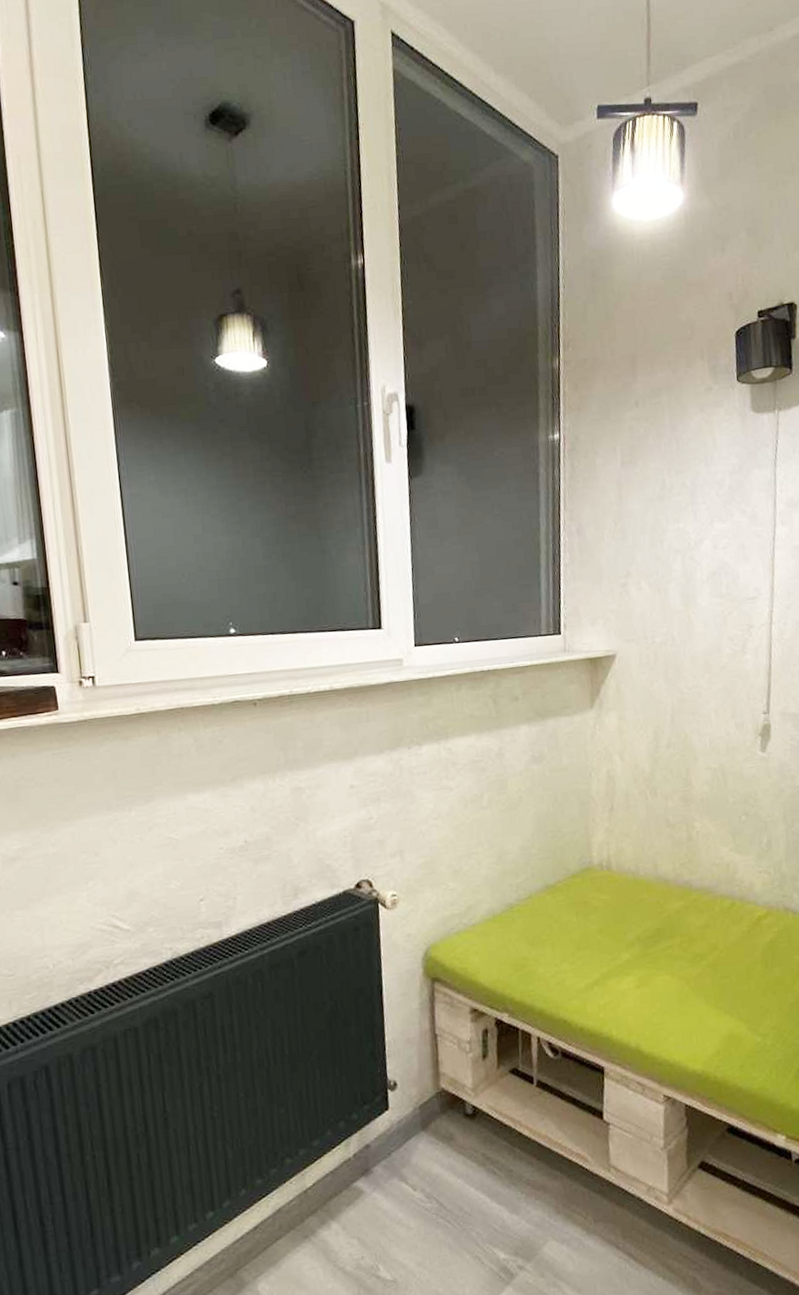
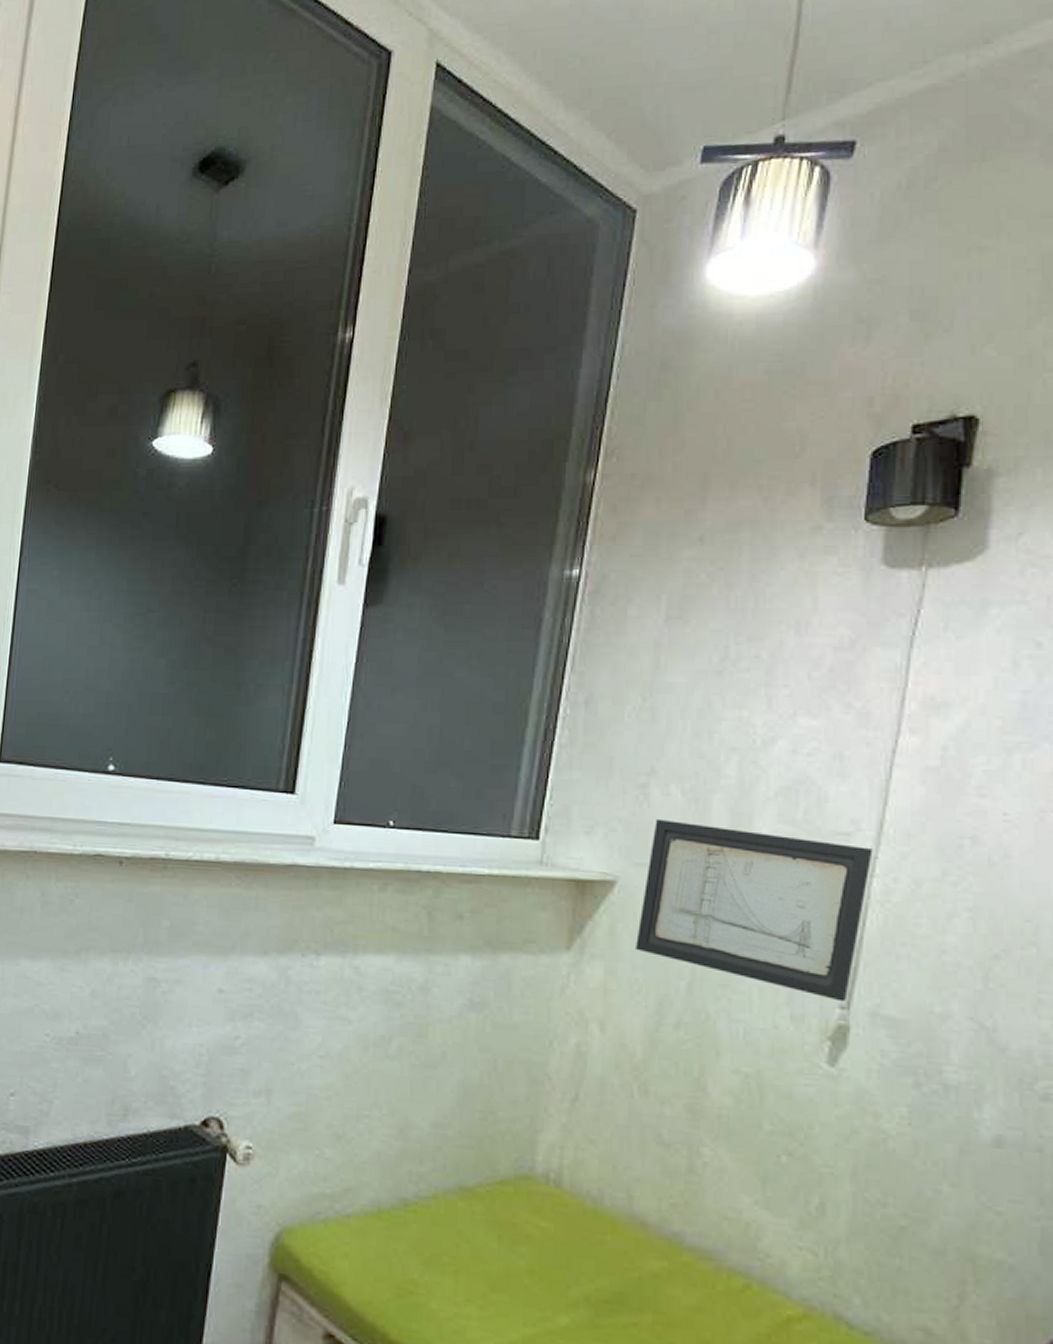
wall art: none [634,605,770,710] -> present [636,818,873,1002]

